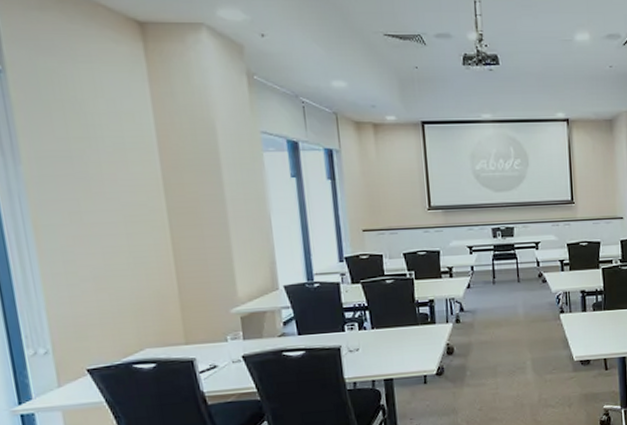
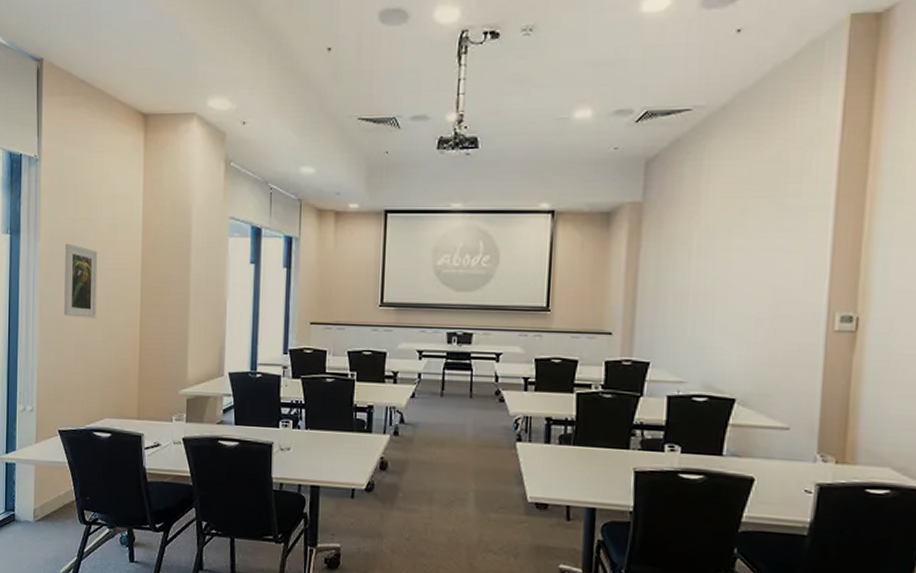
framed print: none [59,165,116,247] -> present [64,243,98,318]

